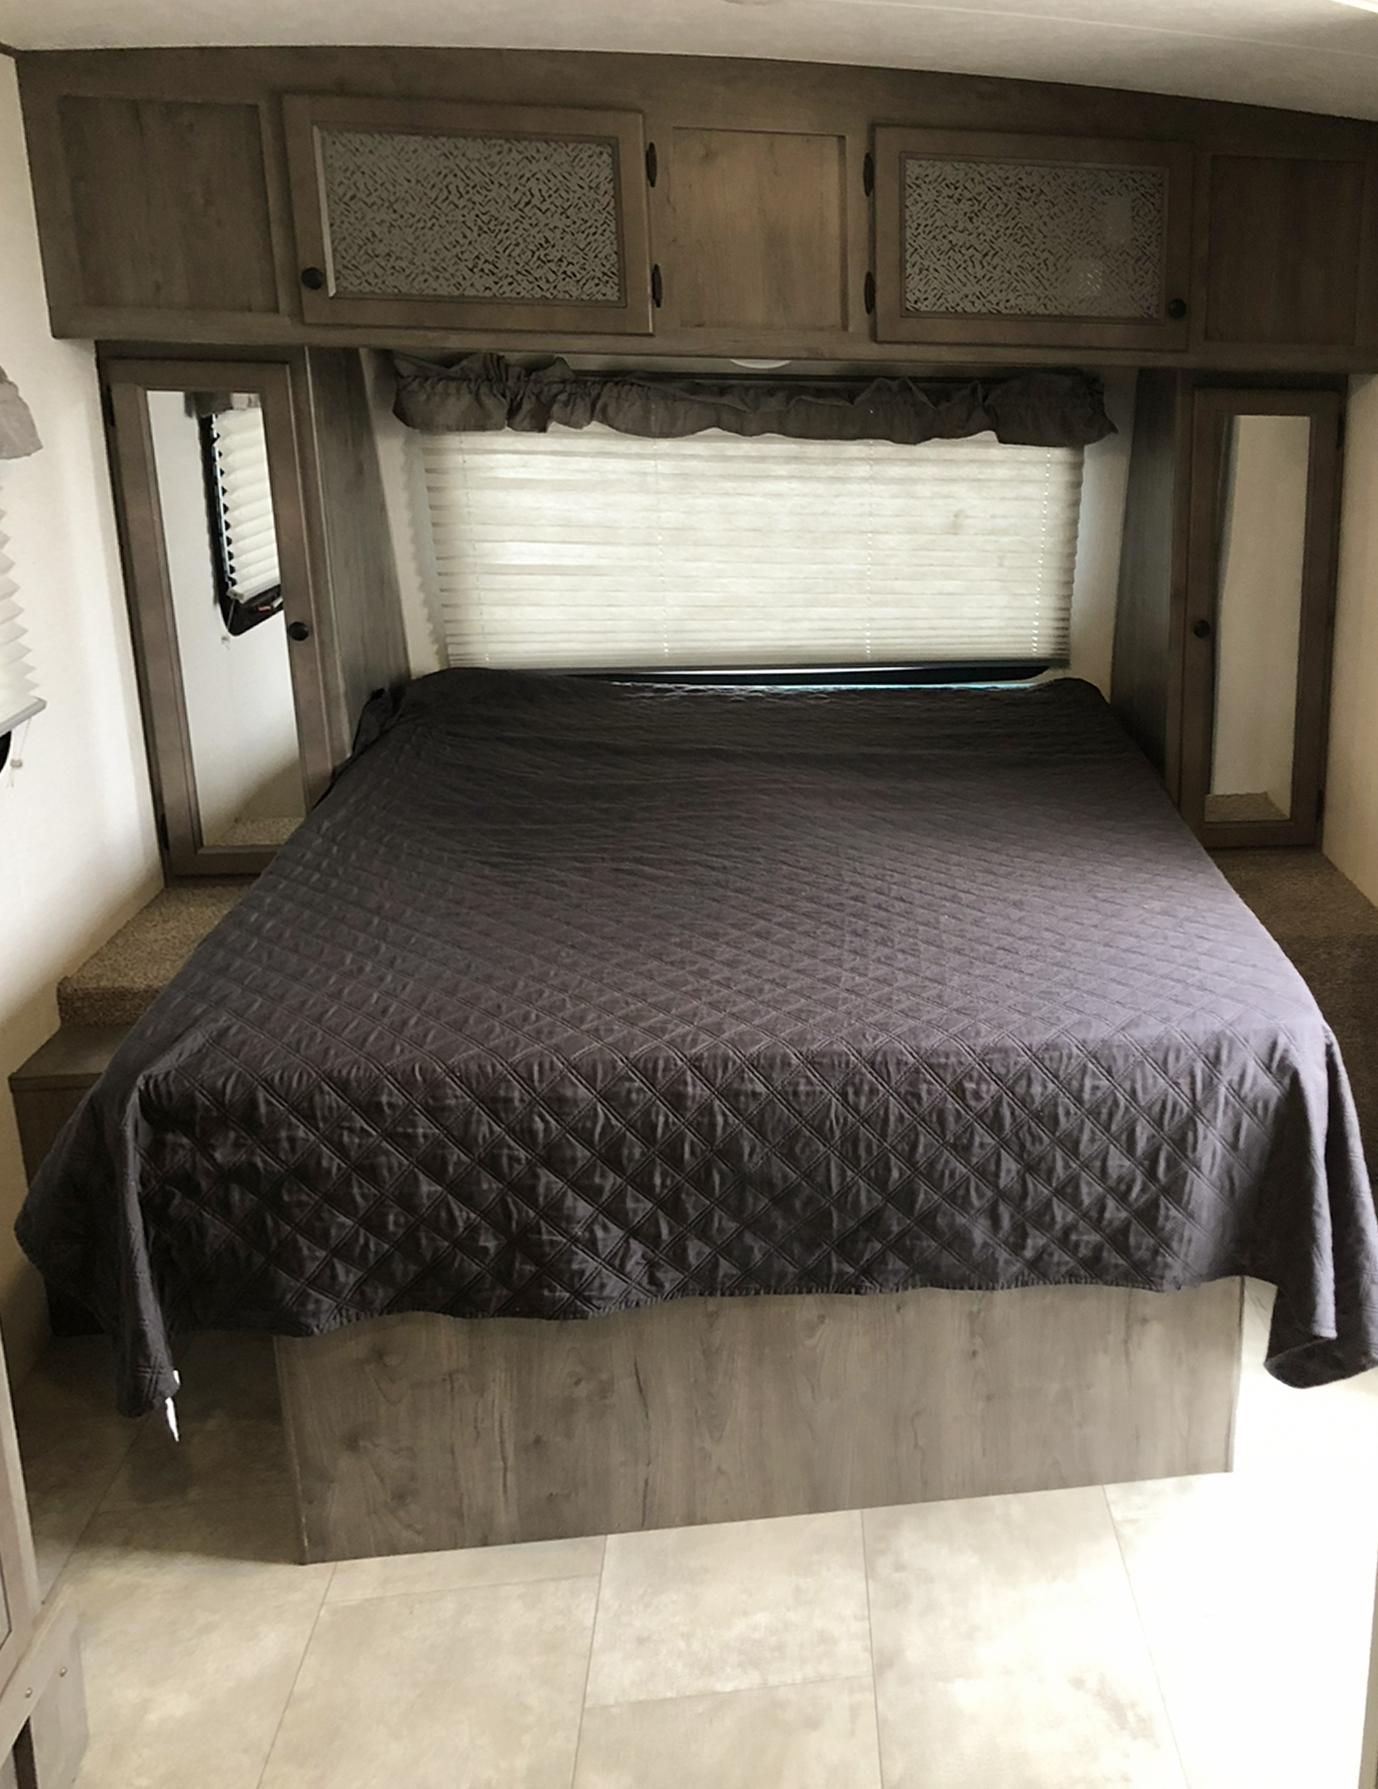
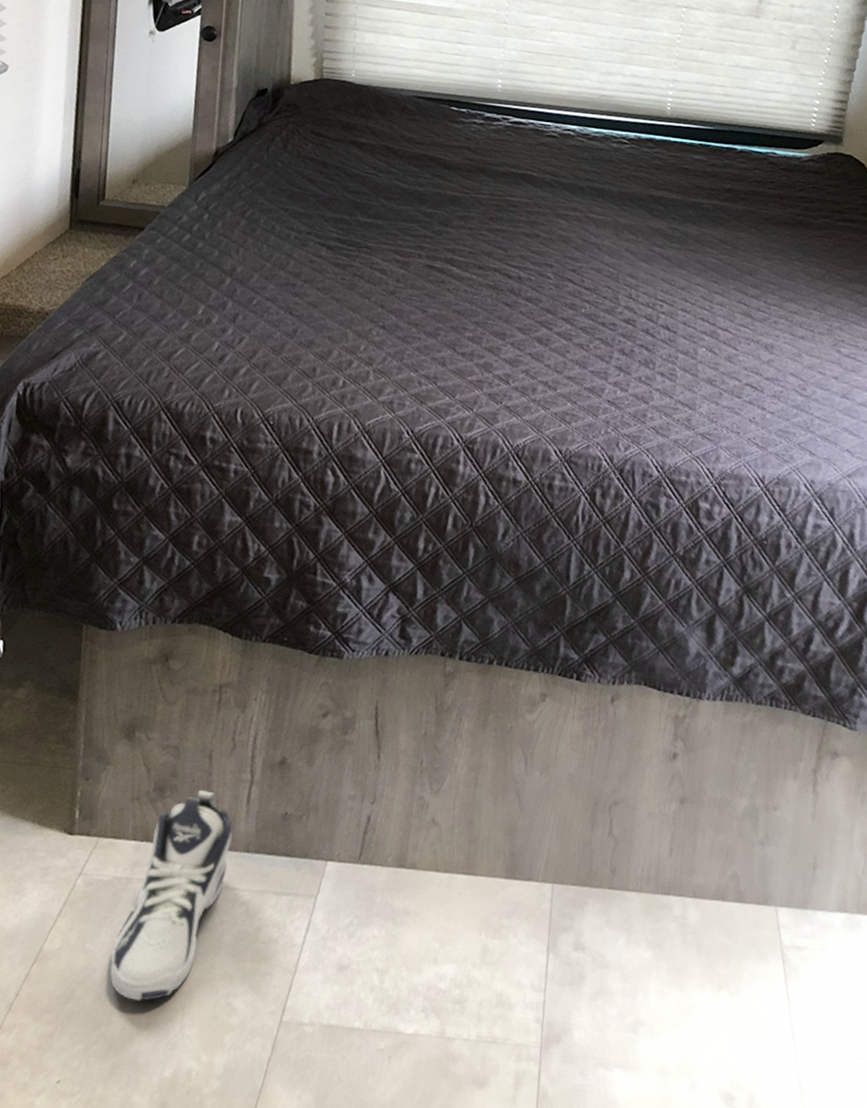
sneaker: none [374,1488,493,1724] -> present [109,790,233,1001]

